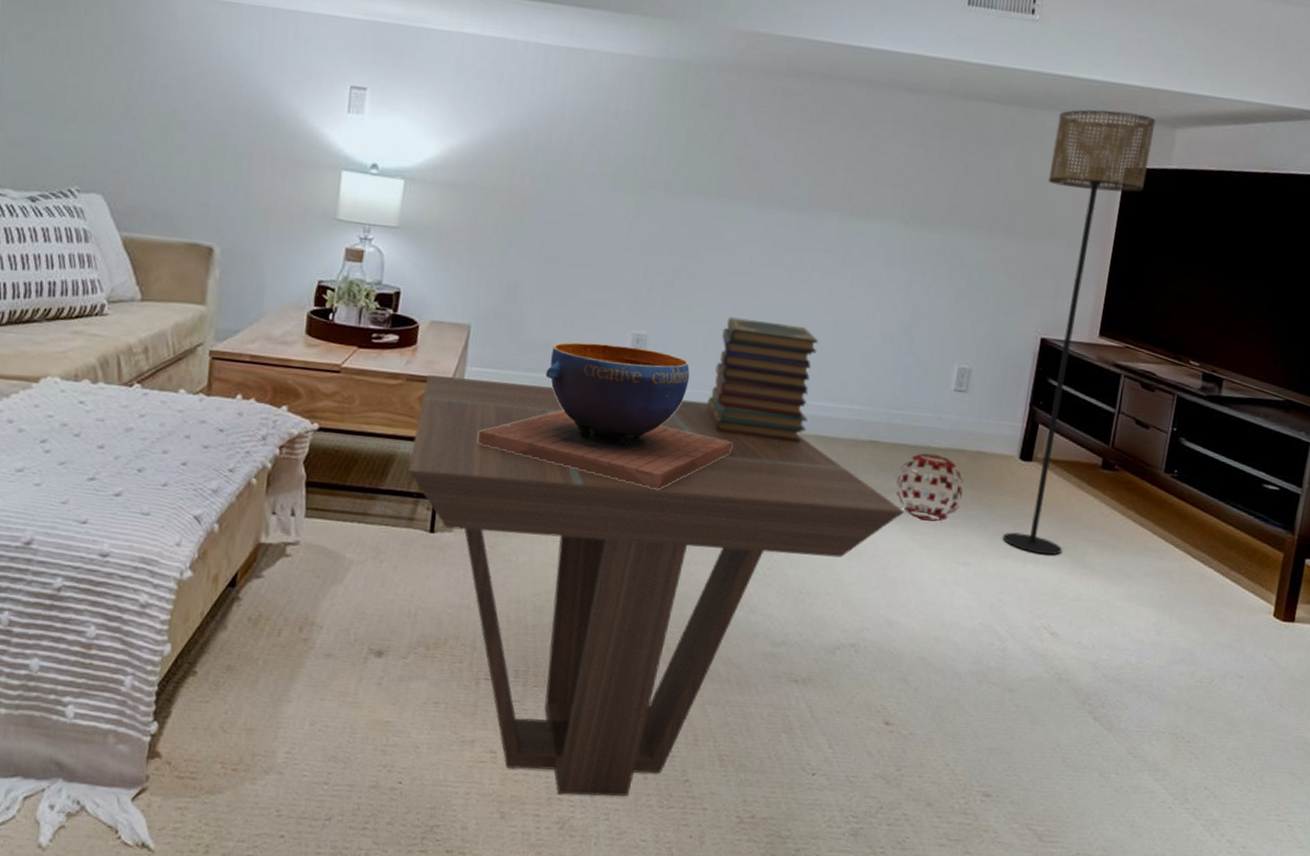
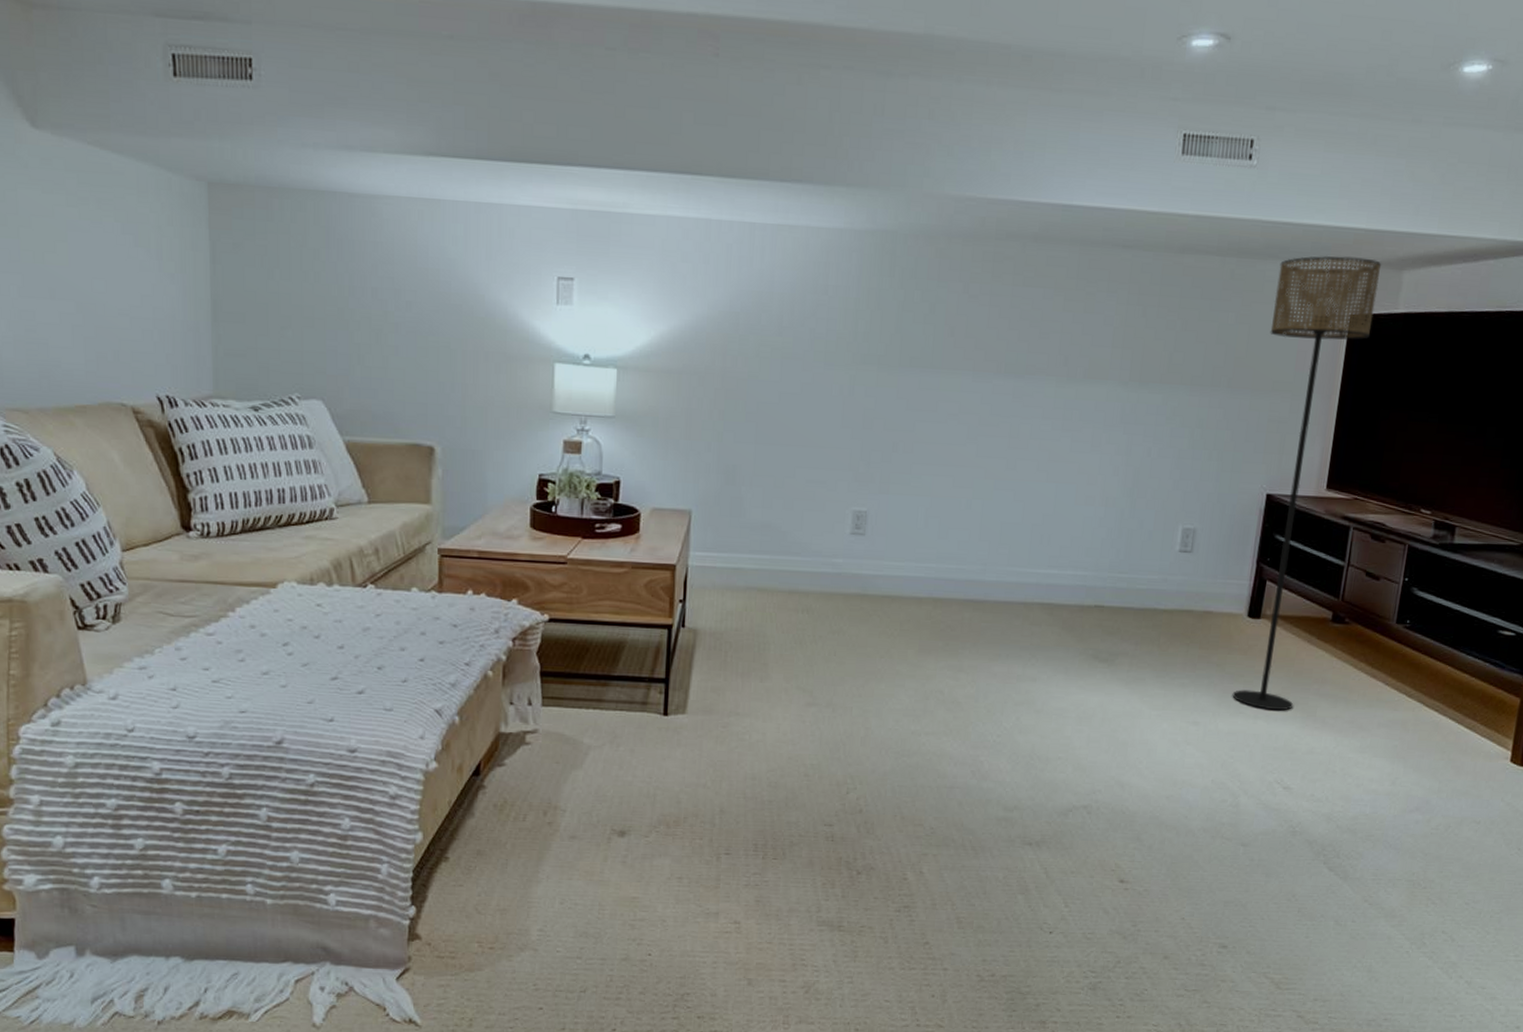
coffee table: present [408,375,905,797] -> none [639,562,1133,961]
decorative bowl: present [478,342,732,490] -> none [705,522,957,664]
book stack: present [707,317,818,443] -> none [930,489,1040,611]
decorative ball: present [896,453,964,522] -> none [1123,615,1191,683]

